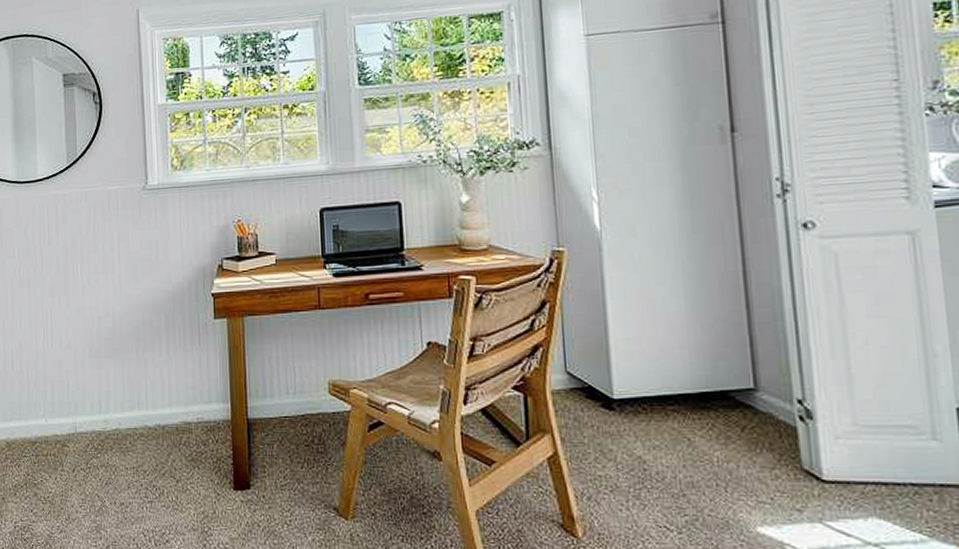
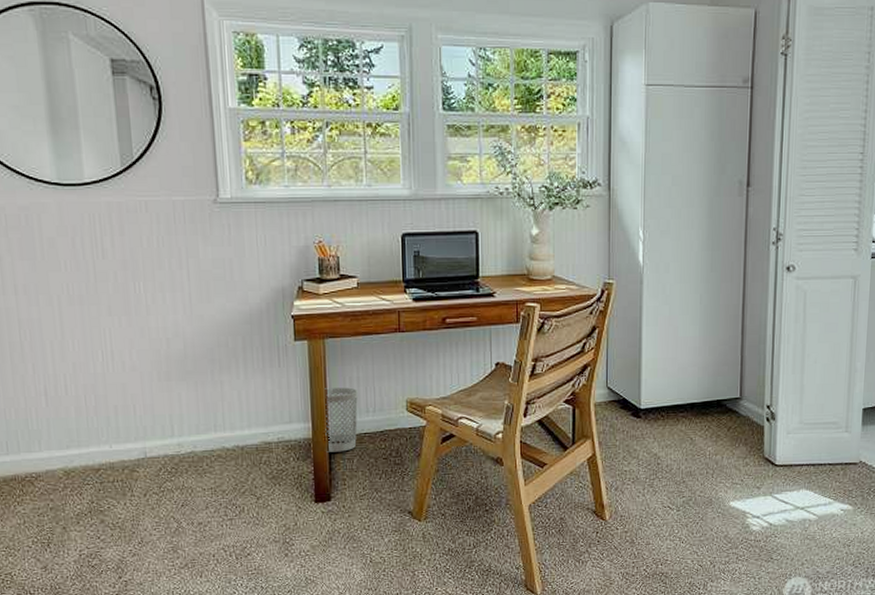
wastebasket: none [244,367,278,436] -> present [324,387,359,452]

